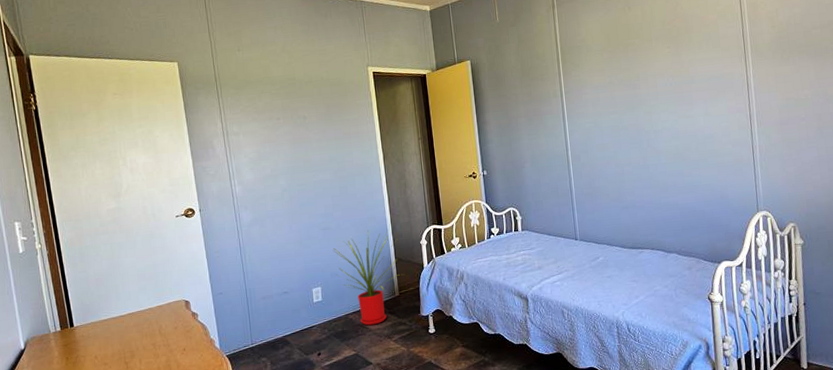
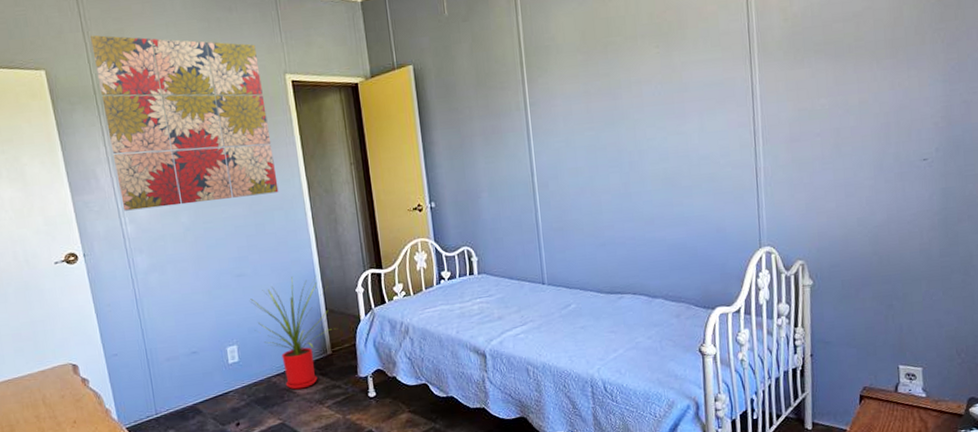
wall art: none [215,35,360,175] -> present [90,35,279,211]

